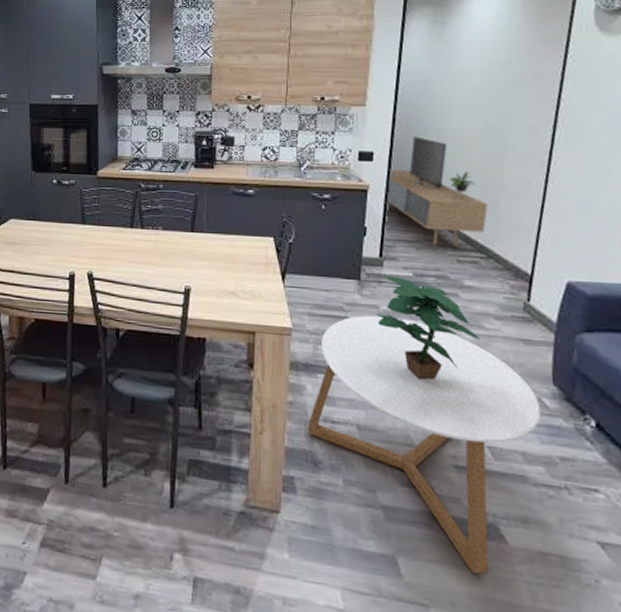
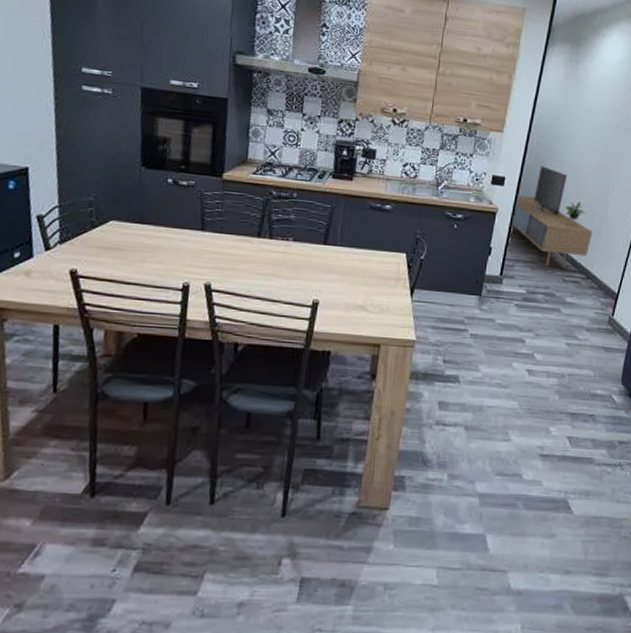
coffee table: present [308,315,540,575] -> none [421,328,610,541]
potted plant: present [372,275,481,381] -> none [488,292,573,384]

